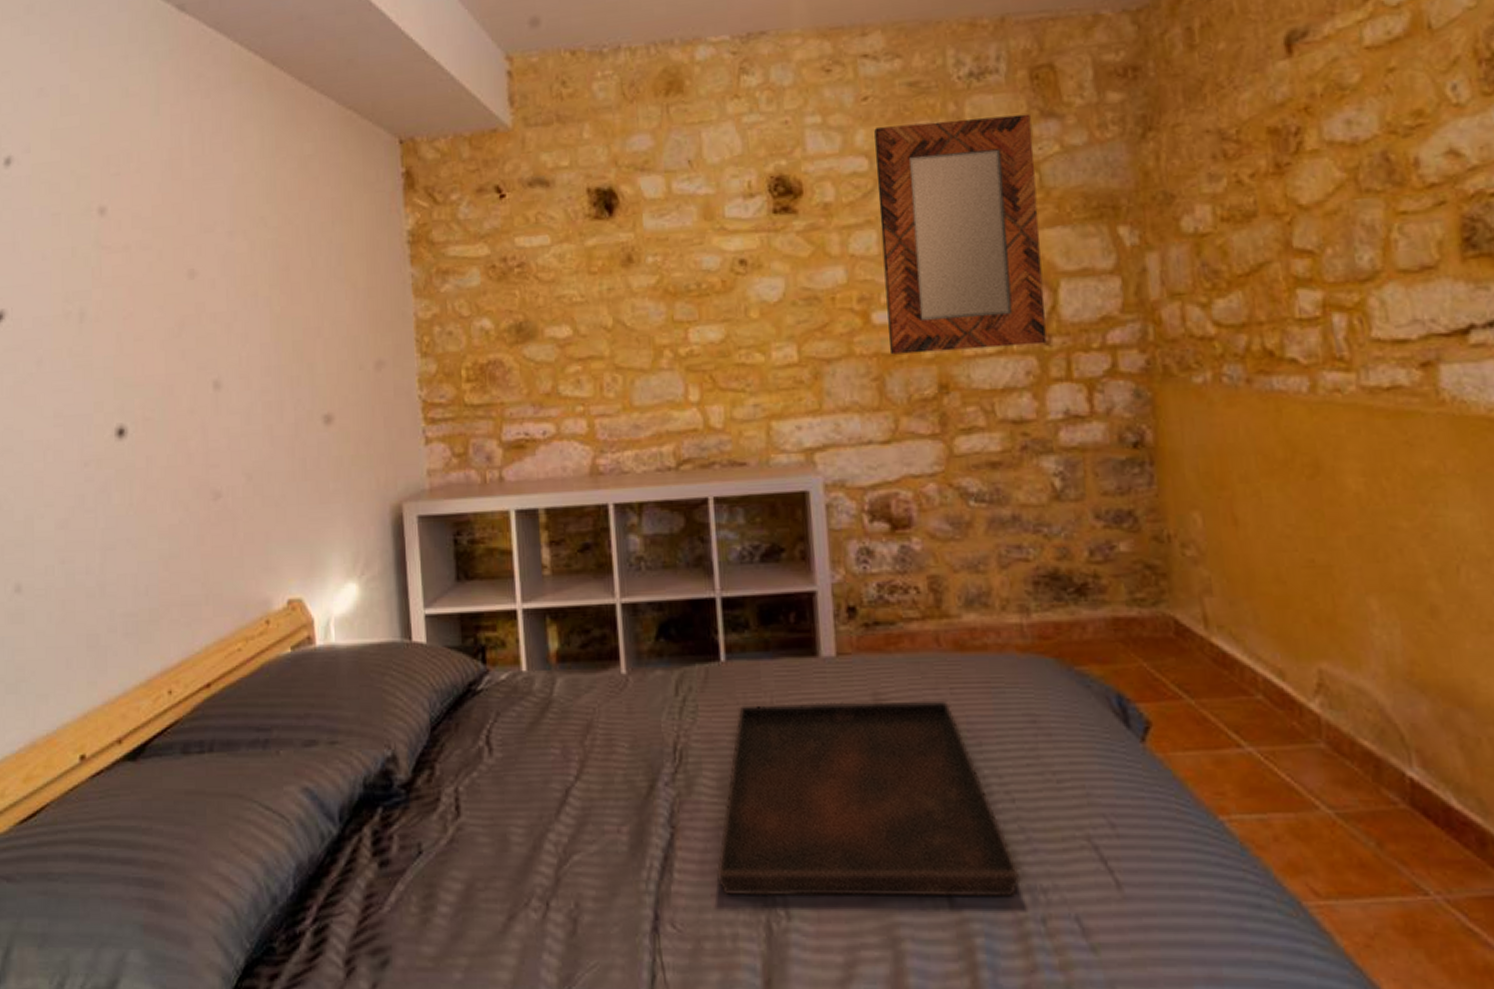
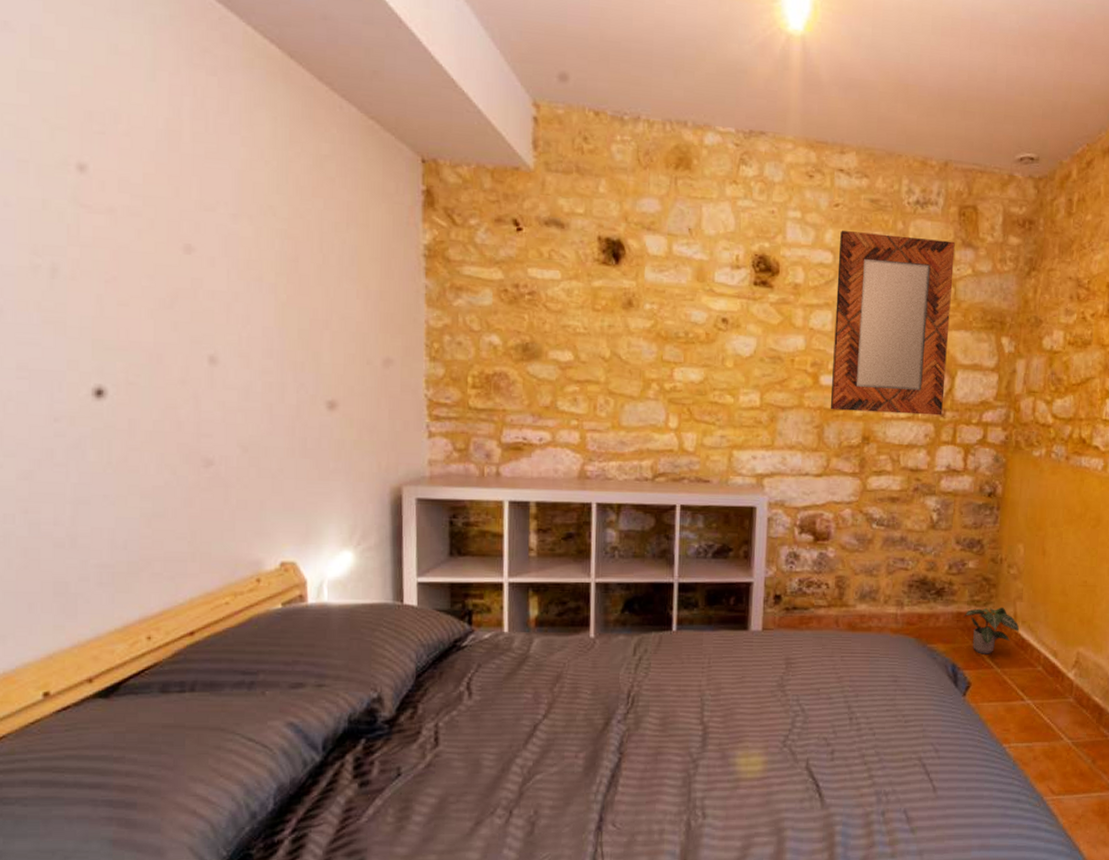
serving tray: present [716,702,1021,898] -> none [652,664,872,802]
potted plant: none [1122,605,1216,678] -> present [963,606,1020,655]

